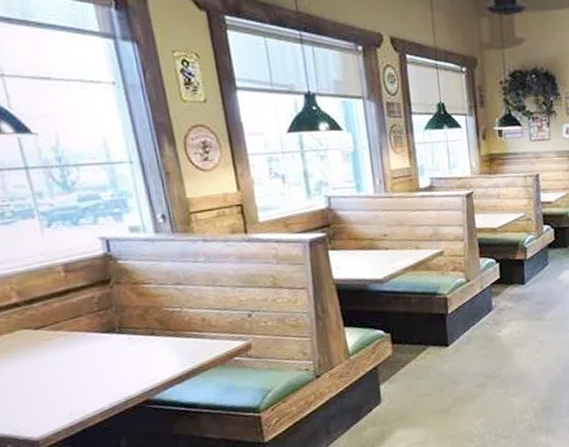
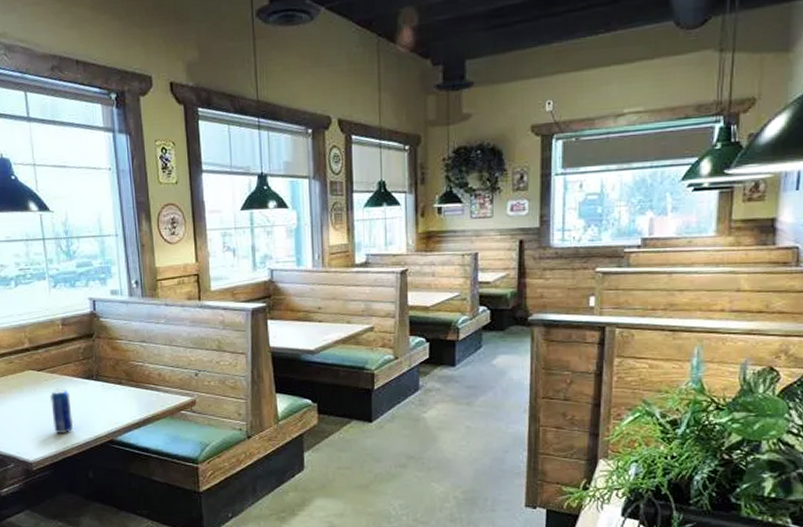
beverage can: none [55,346,95,402] -> present [49,387,74,434]

